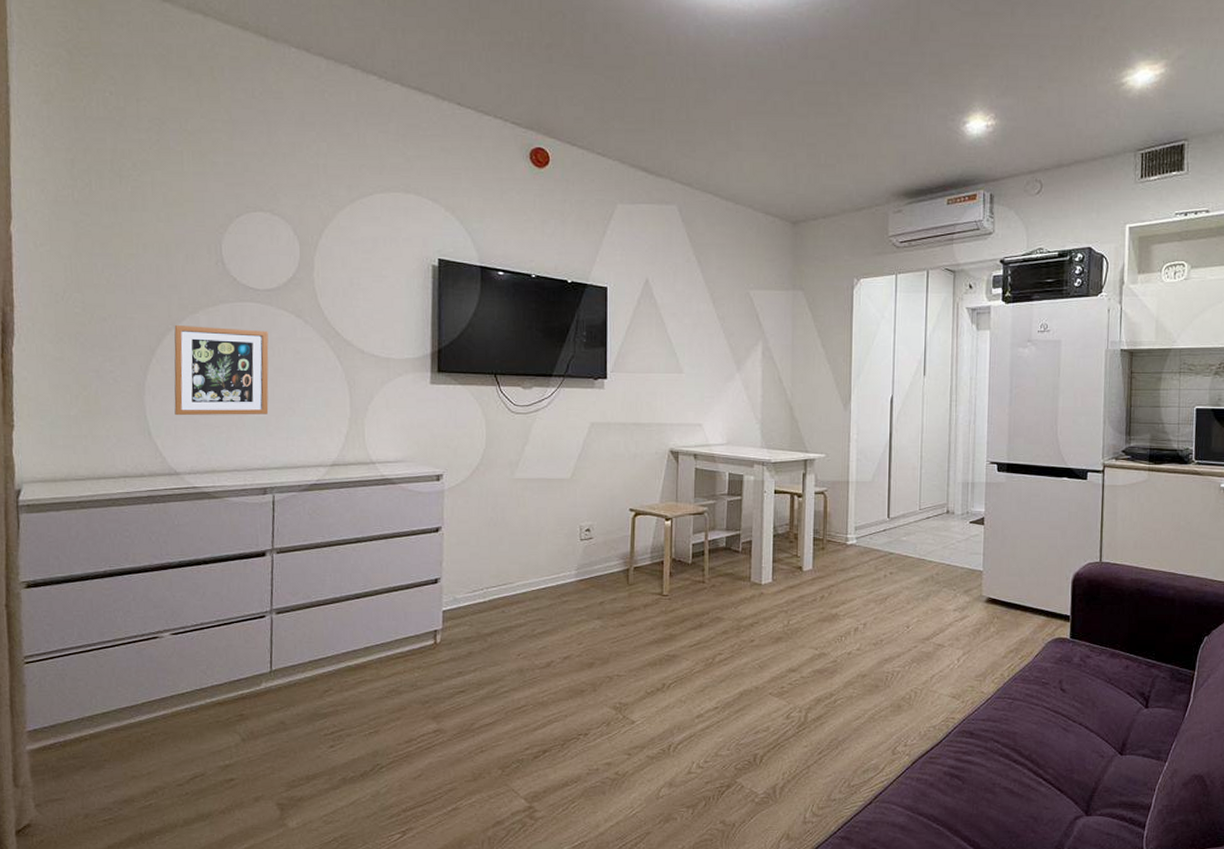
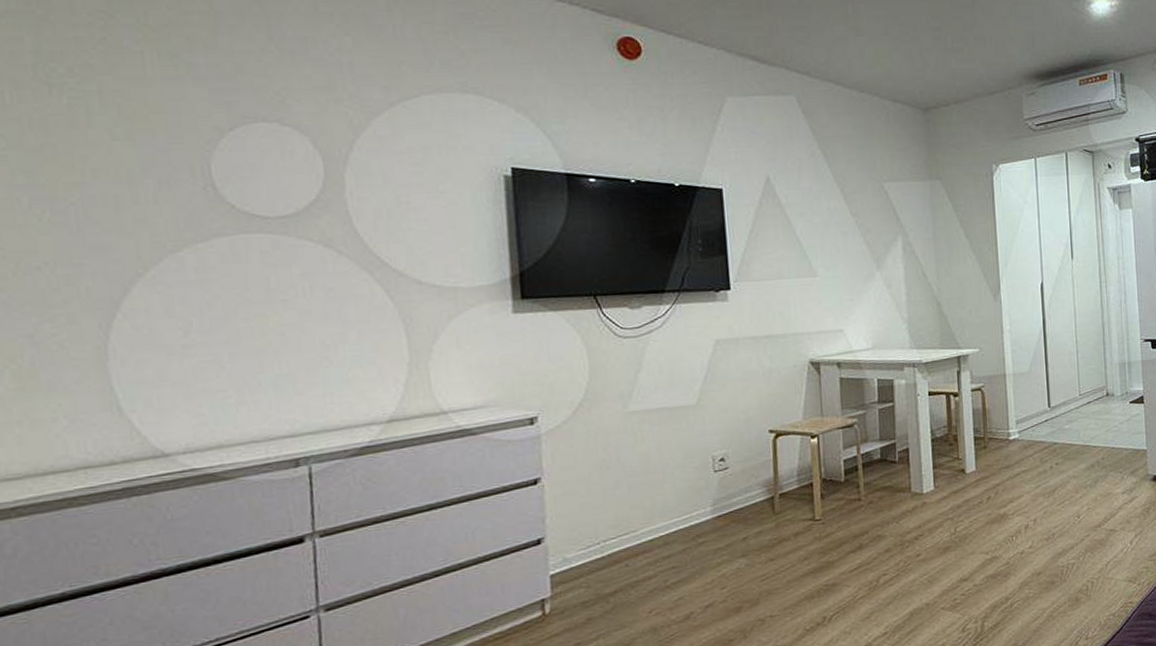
picture frame: present [174,325,269,416] -> none [147,266,295,383]

